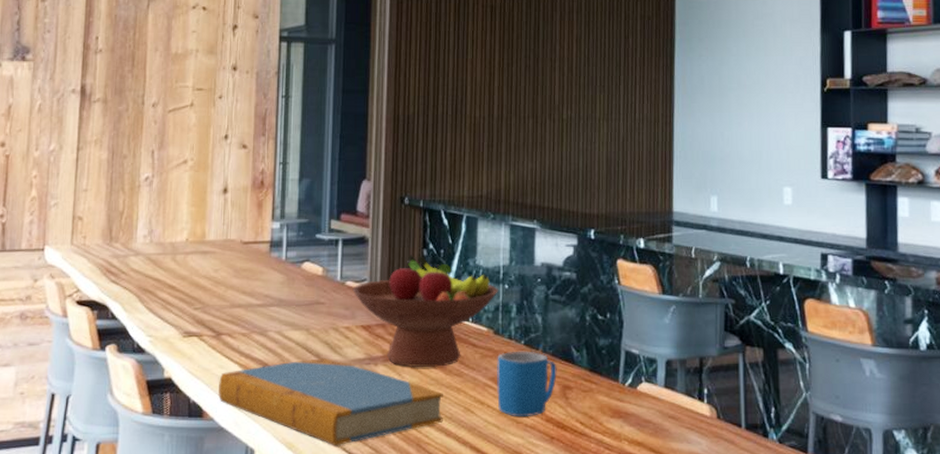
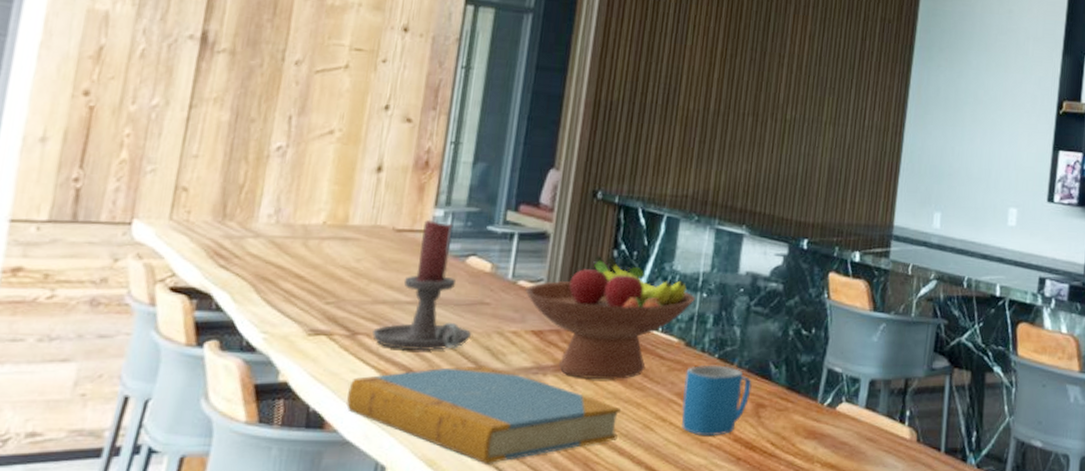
candle holder: none [233,231,313,347] -> present [372,219,472,351]

